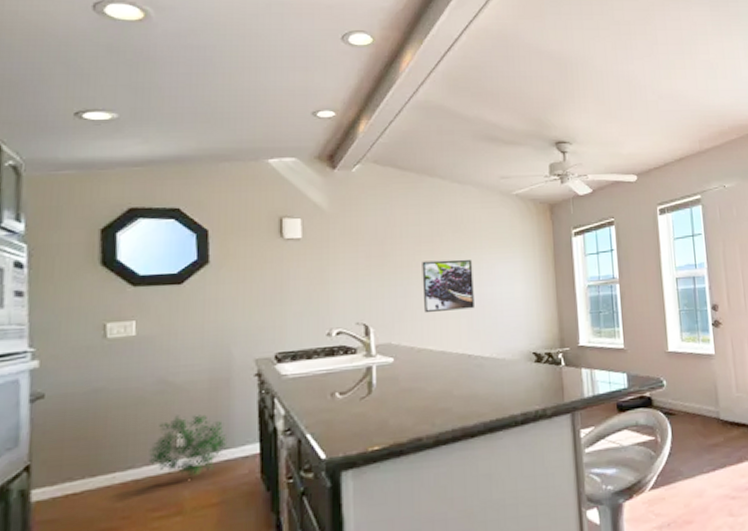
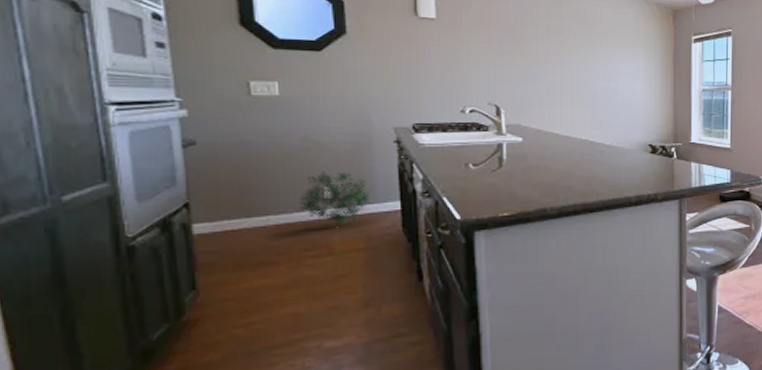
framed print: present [422,259,474,313] -> none [550,52,598,101]

